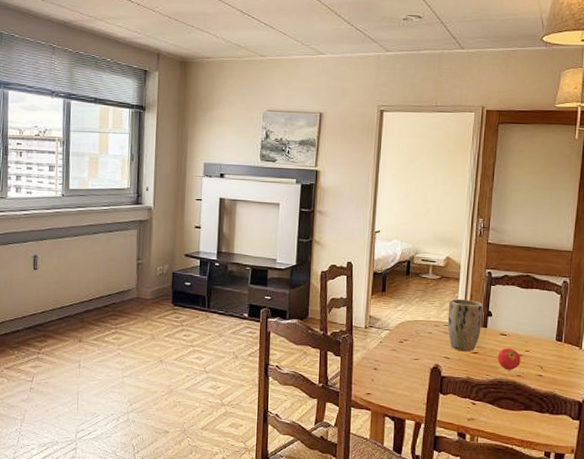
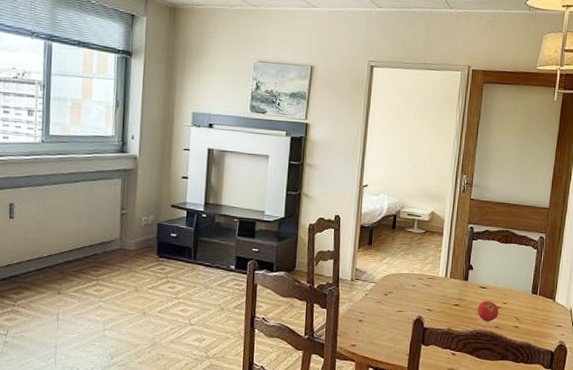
plant pot: present [447,298,483,352] -> none [431,252,465,304]

